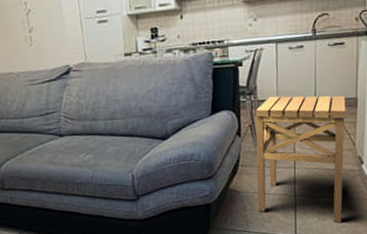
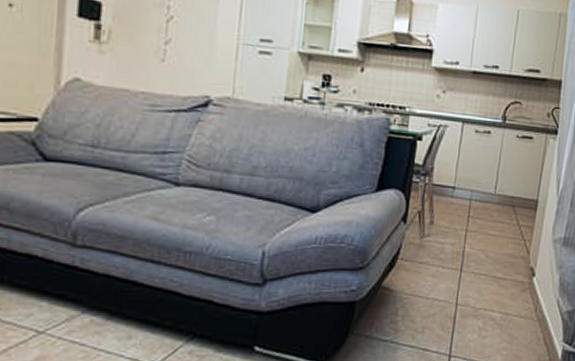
side table: present [255,95,346,223] -> none [411,182,526,344]

